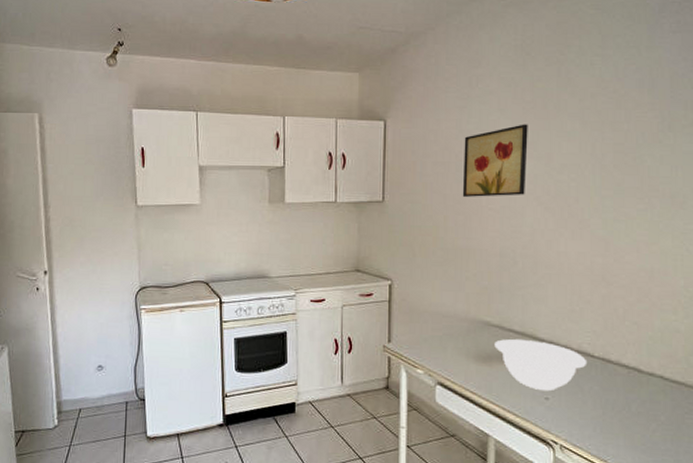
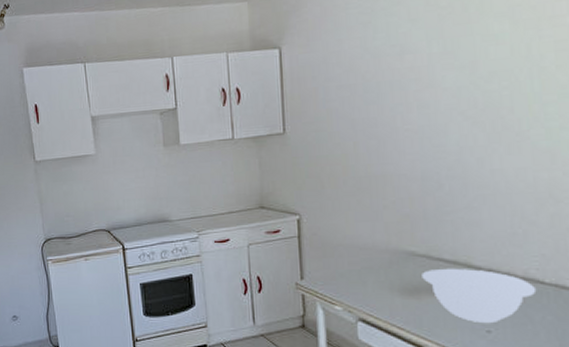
wall art: present [462,124,528,197] -> none [370,31,448,120]

